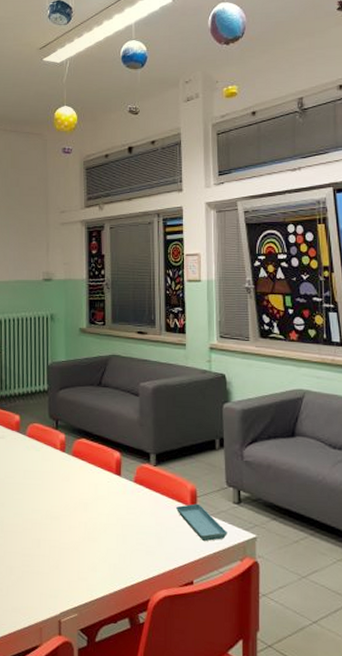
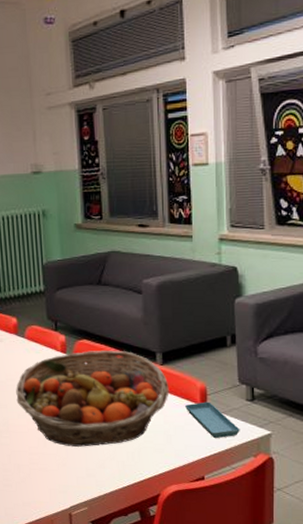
fruit basket: none [13,449,162,549] -> present [16,350,170,447]

